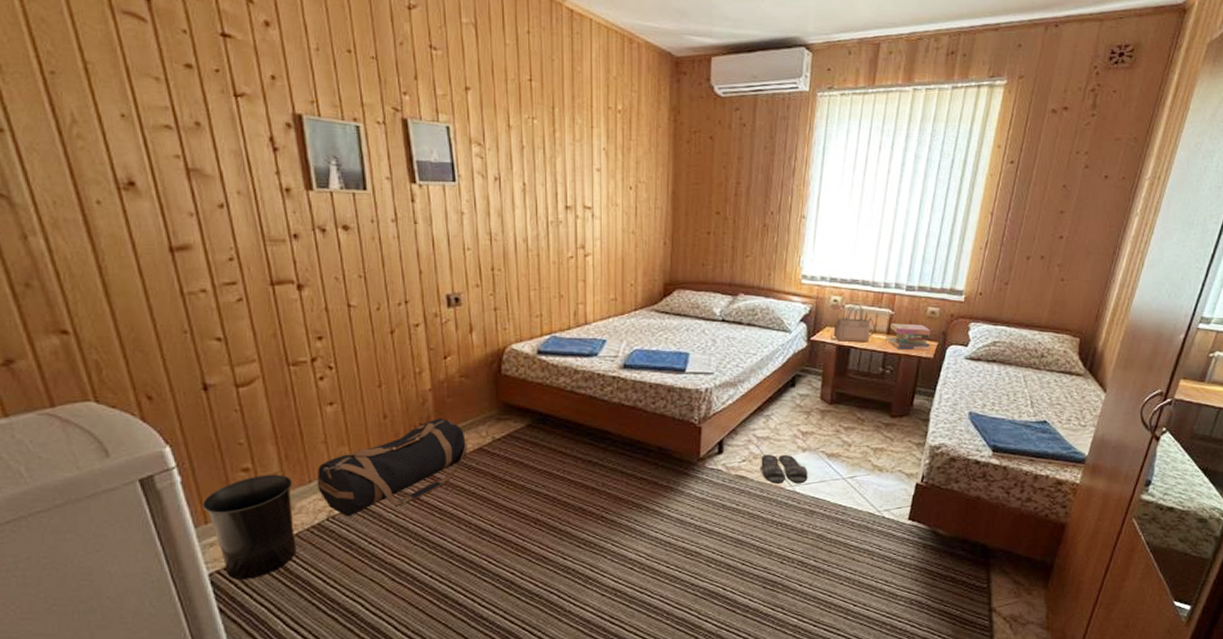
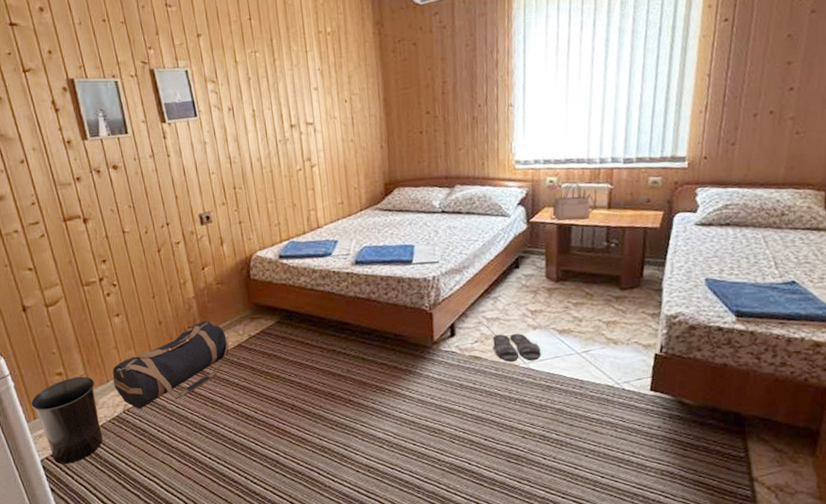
books: present [886,323,931,351] -> none [607,195,656,223]

